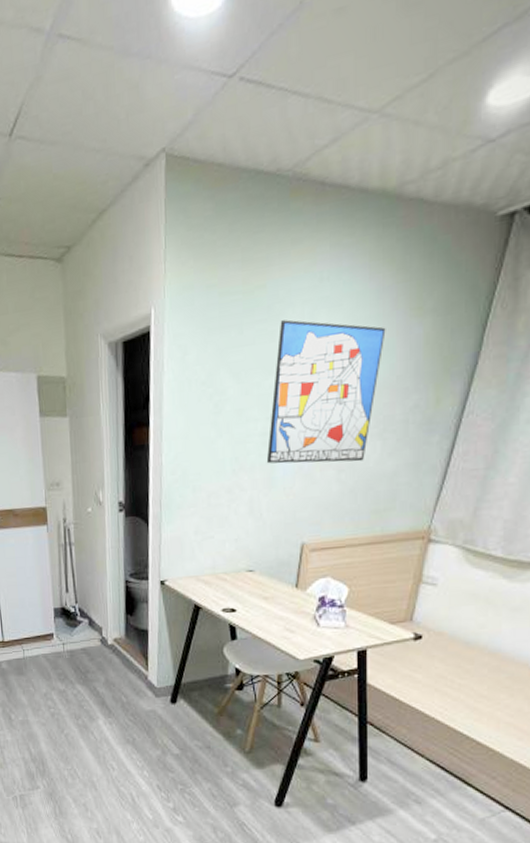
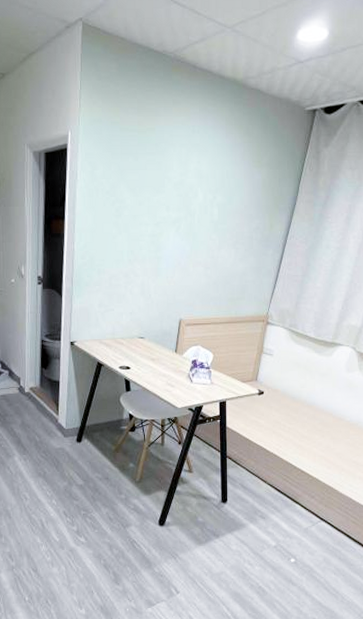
wall art: present [266,319,386,464] -> none [154,156,237,263]

